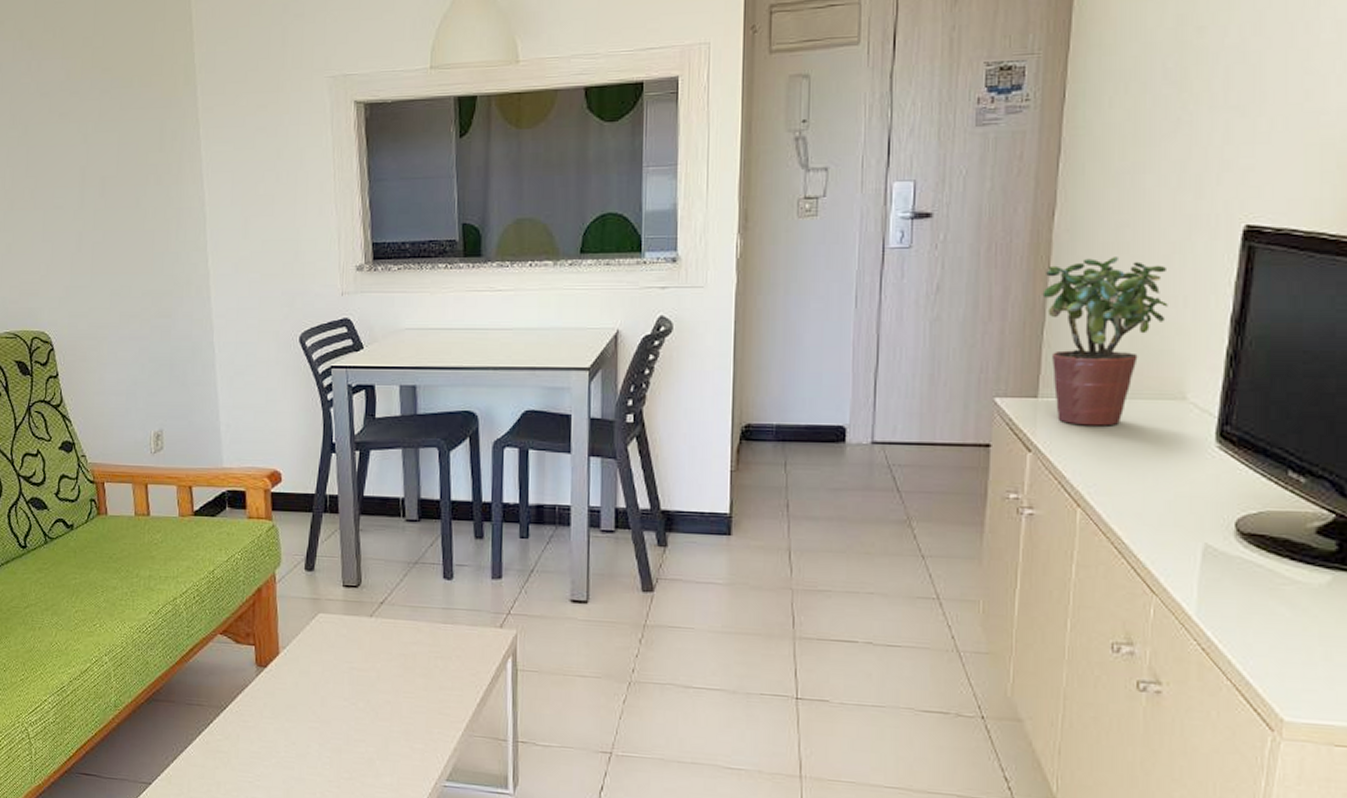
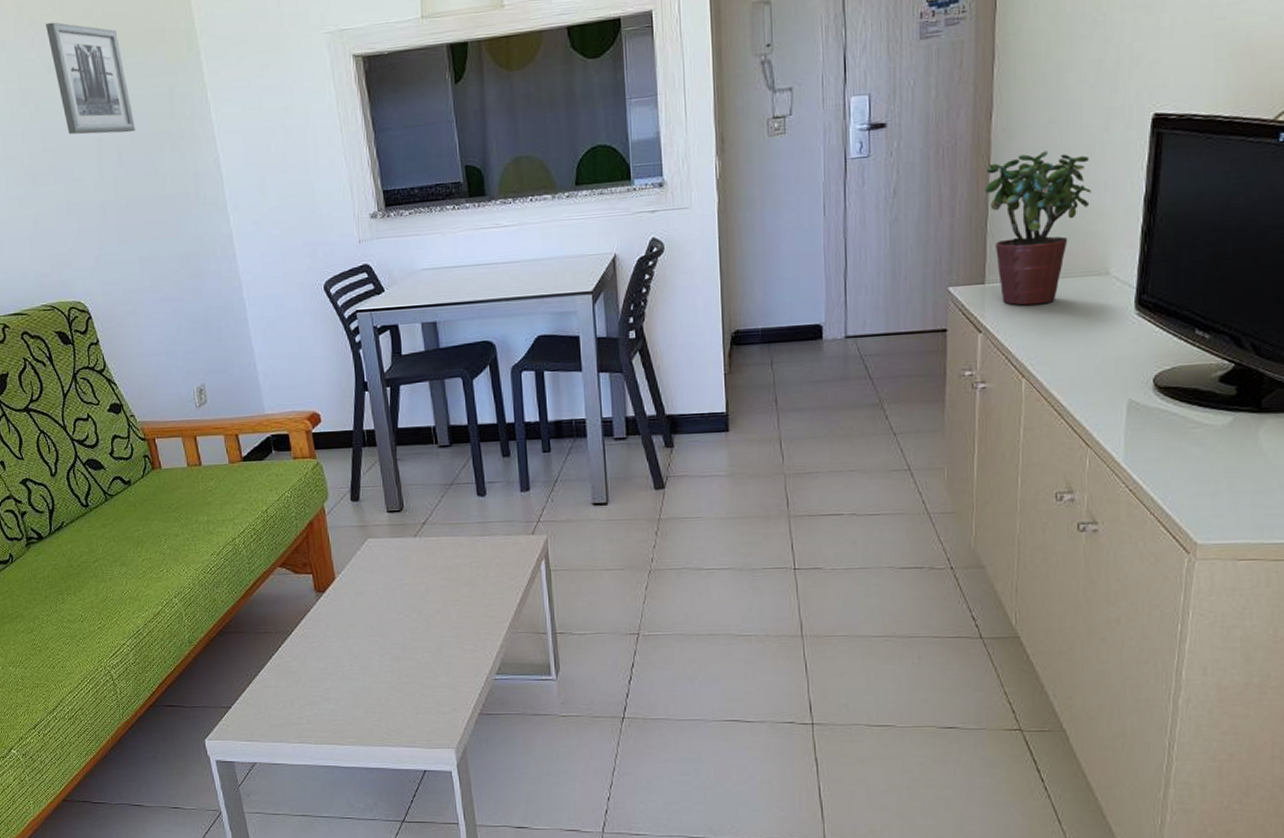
wall art: none [44,48,122,164] -> present [46,22,136,135]

